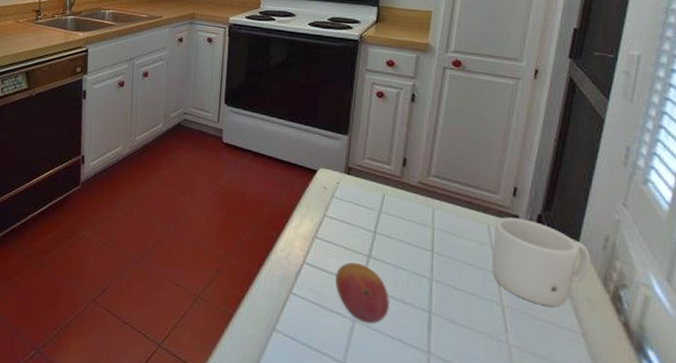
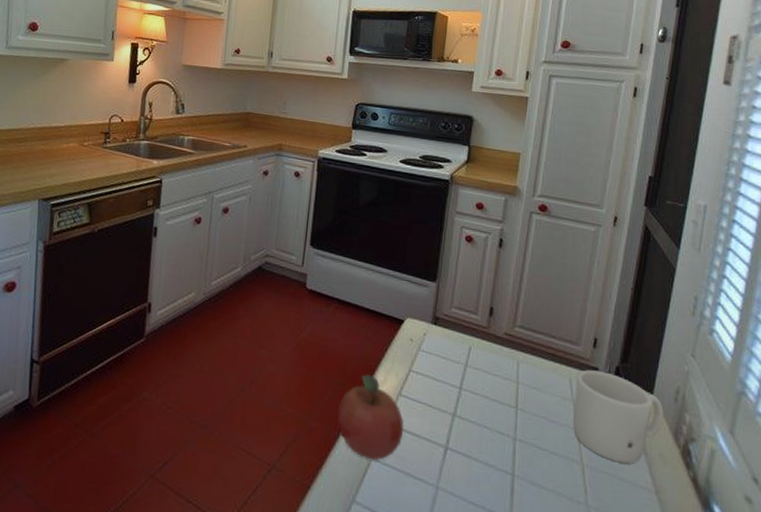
fruit: none [255,218,320,294] -> present [336,374,404,460]
fruit: present [335,262,390,324] -> none [418,421,474,490]

